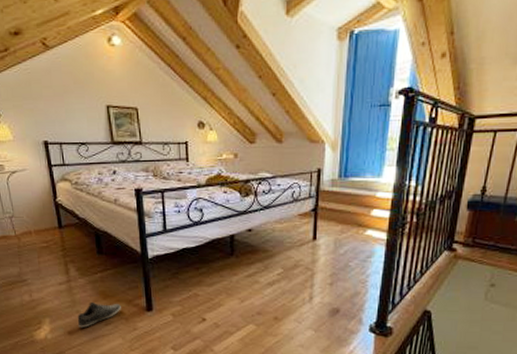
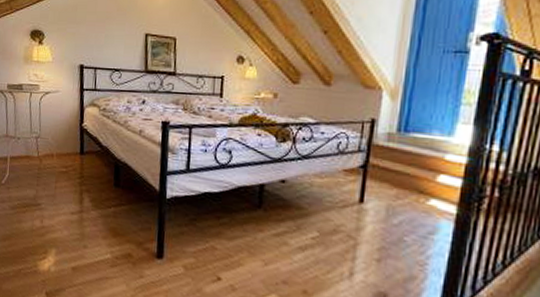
shoe: present [77,301,121,328] -> none [82,237,130,266]

